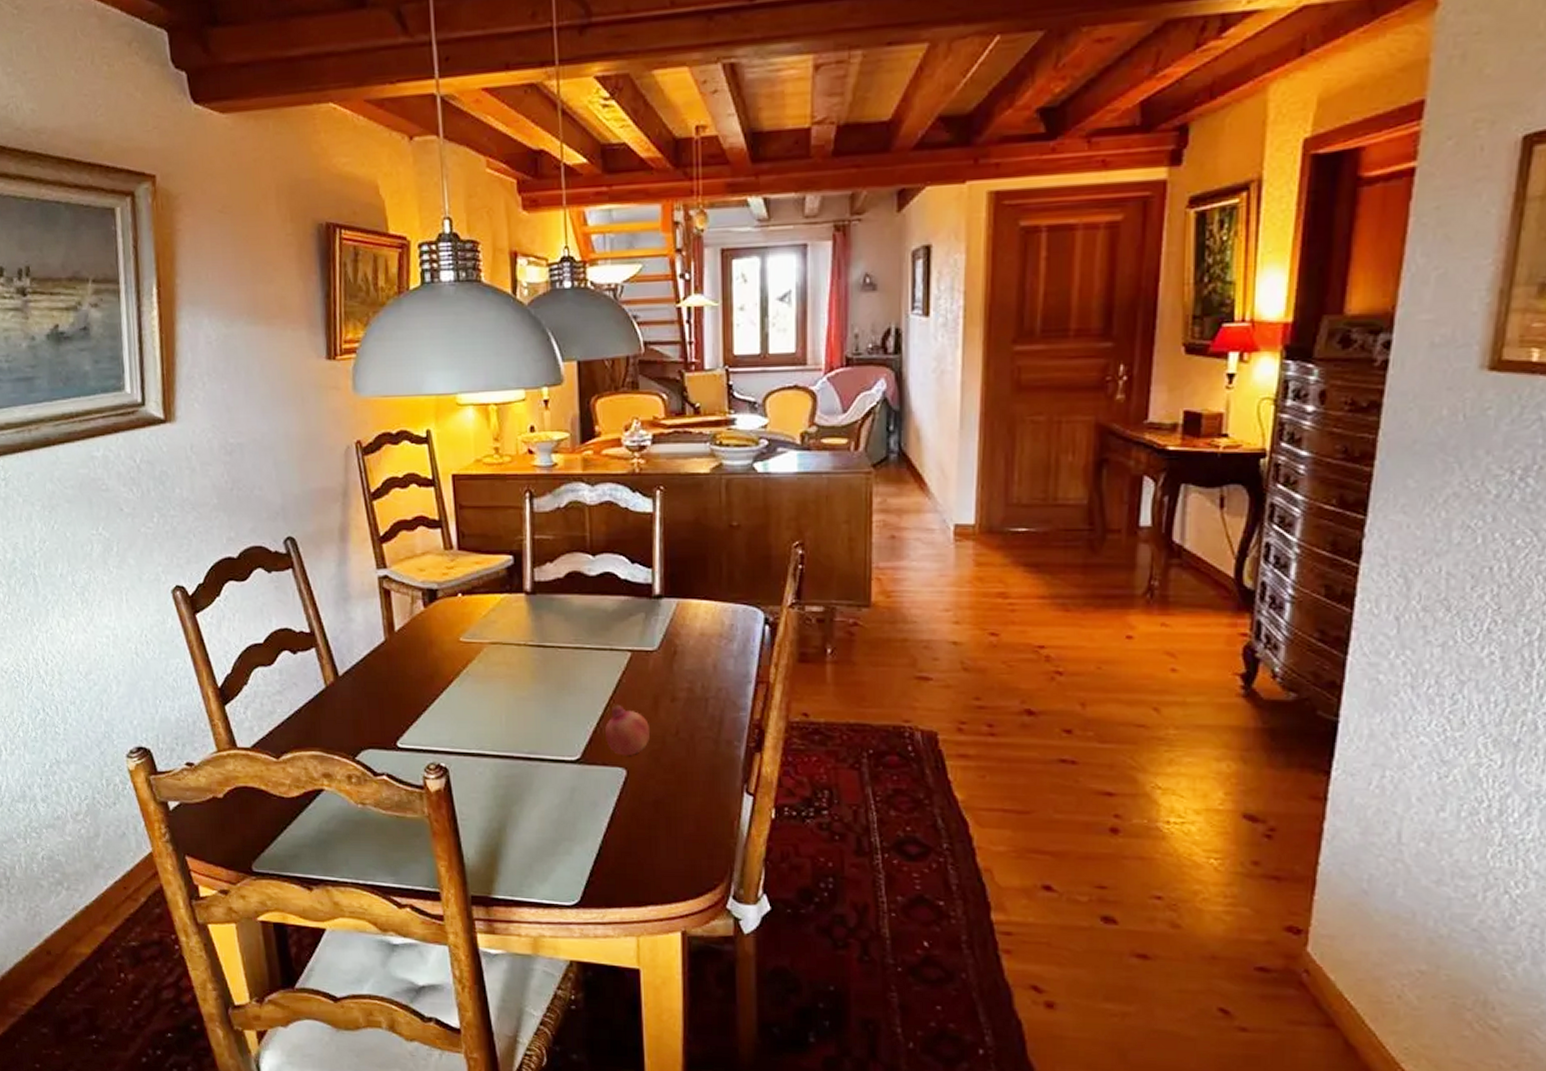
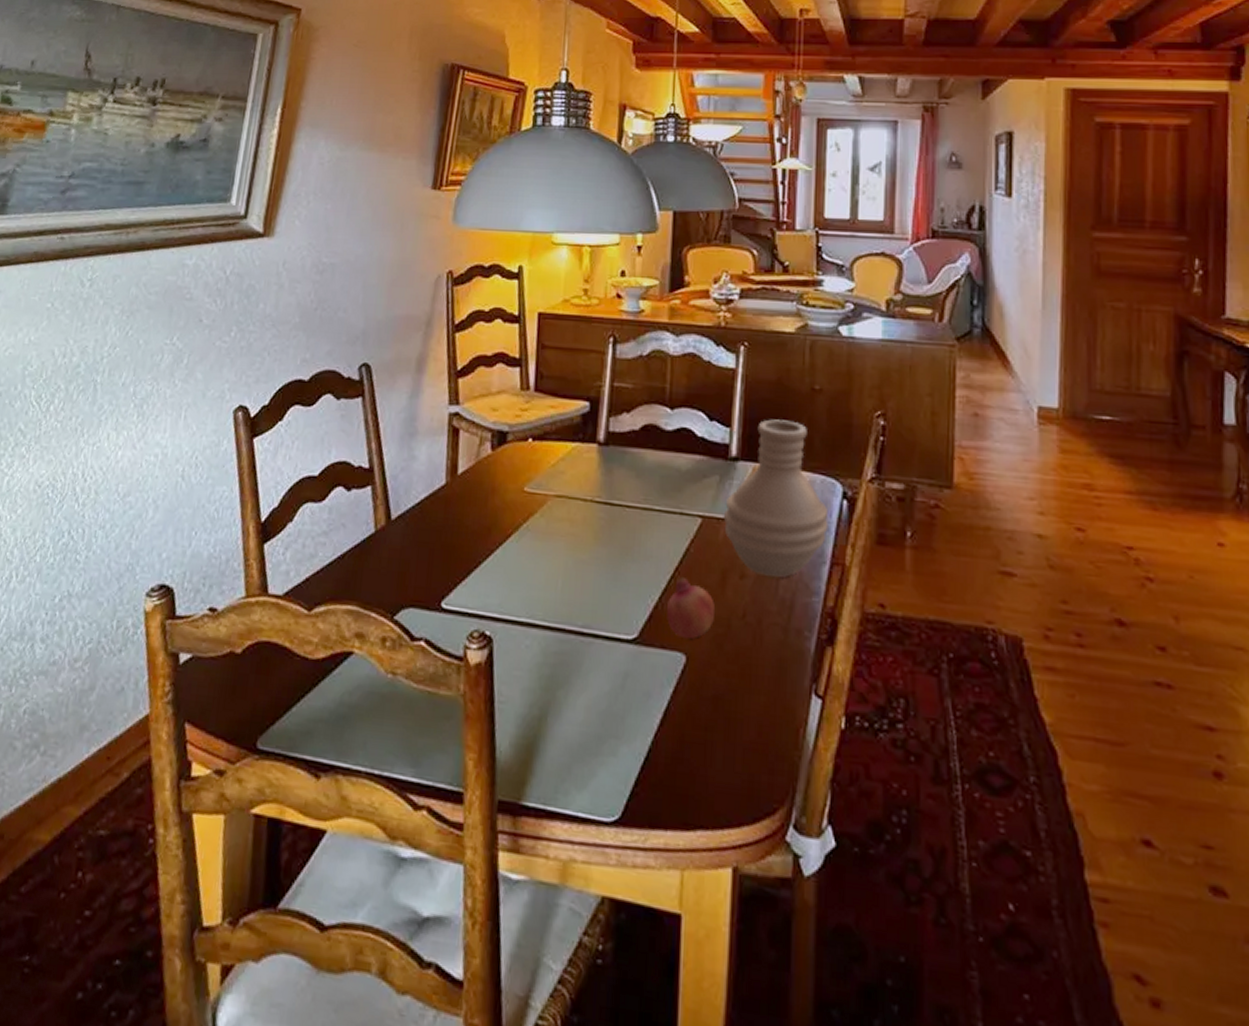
vase: none [651,557,752,699] -> present [723,419,828,578]

